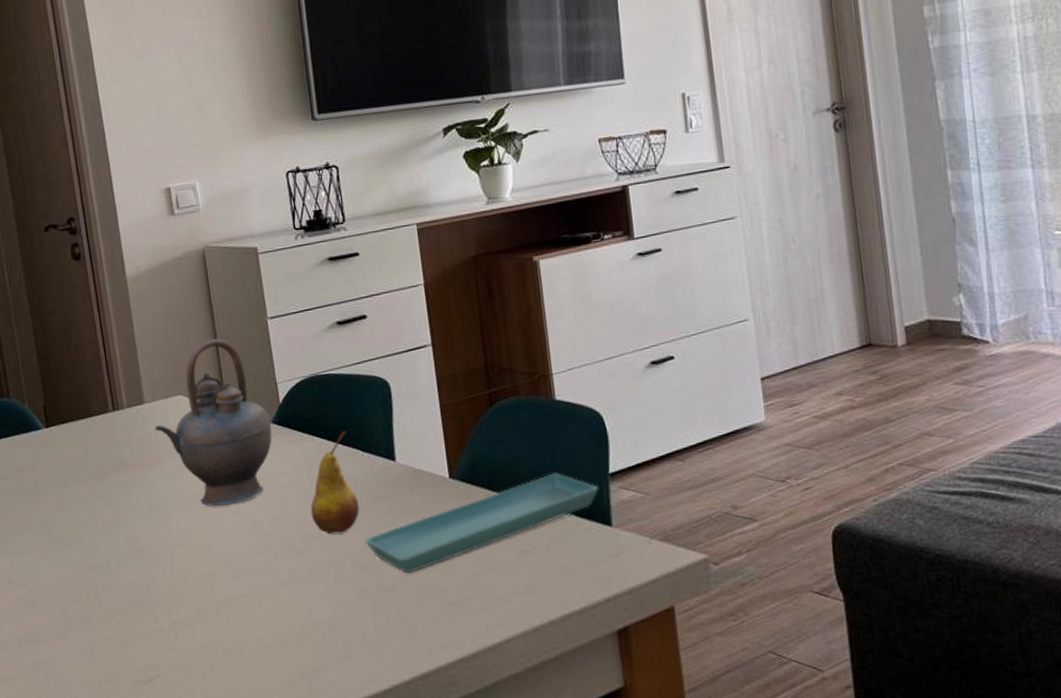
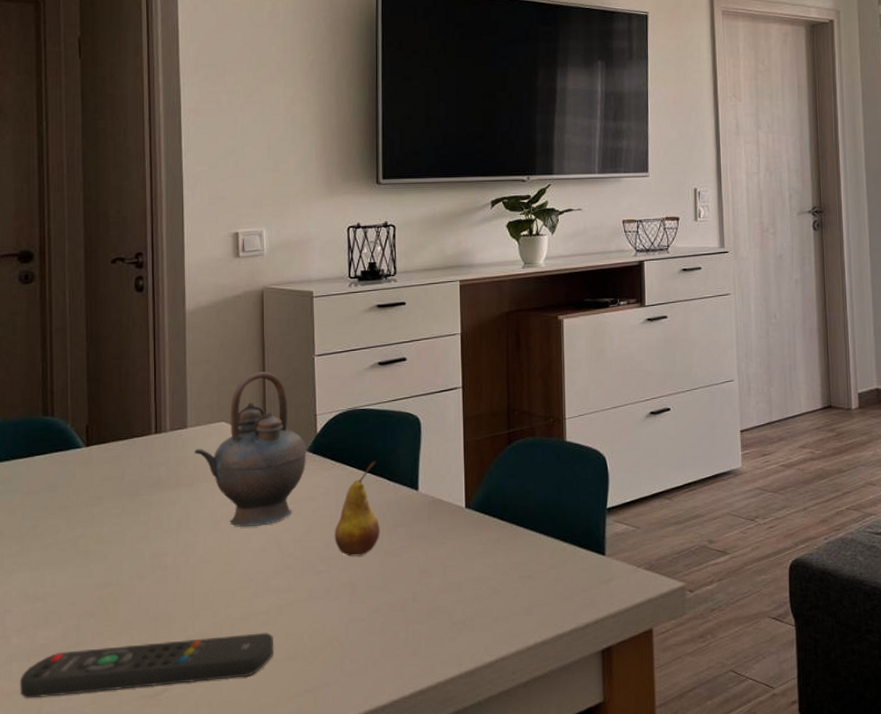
remote control: none [15,616,263,685] -> present [20,632,274,699]
saucer: present [364,473,599,574] -> none [382,506,597,595]

